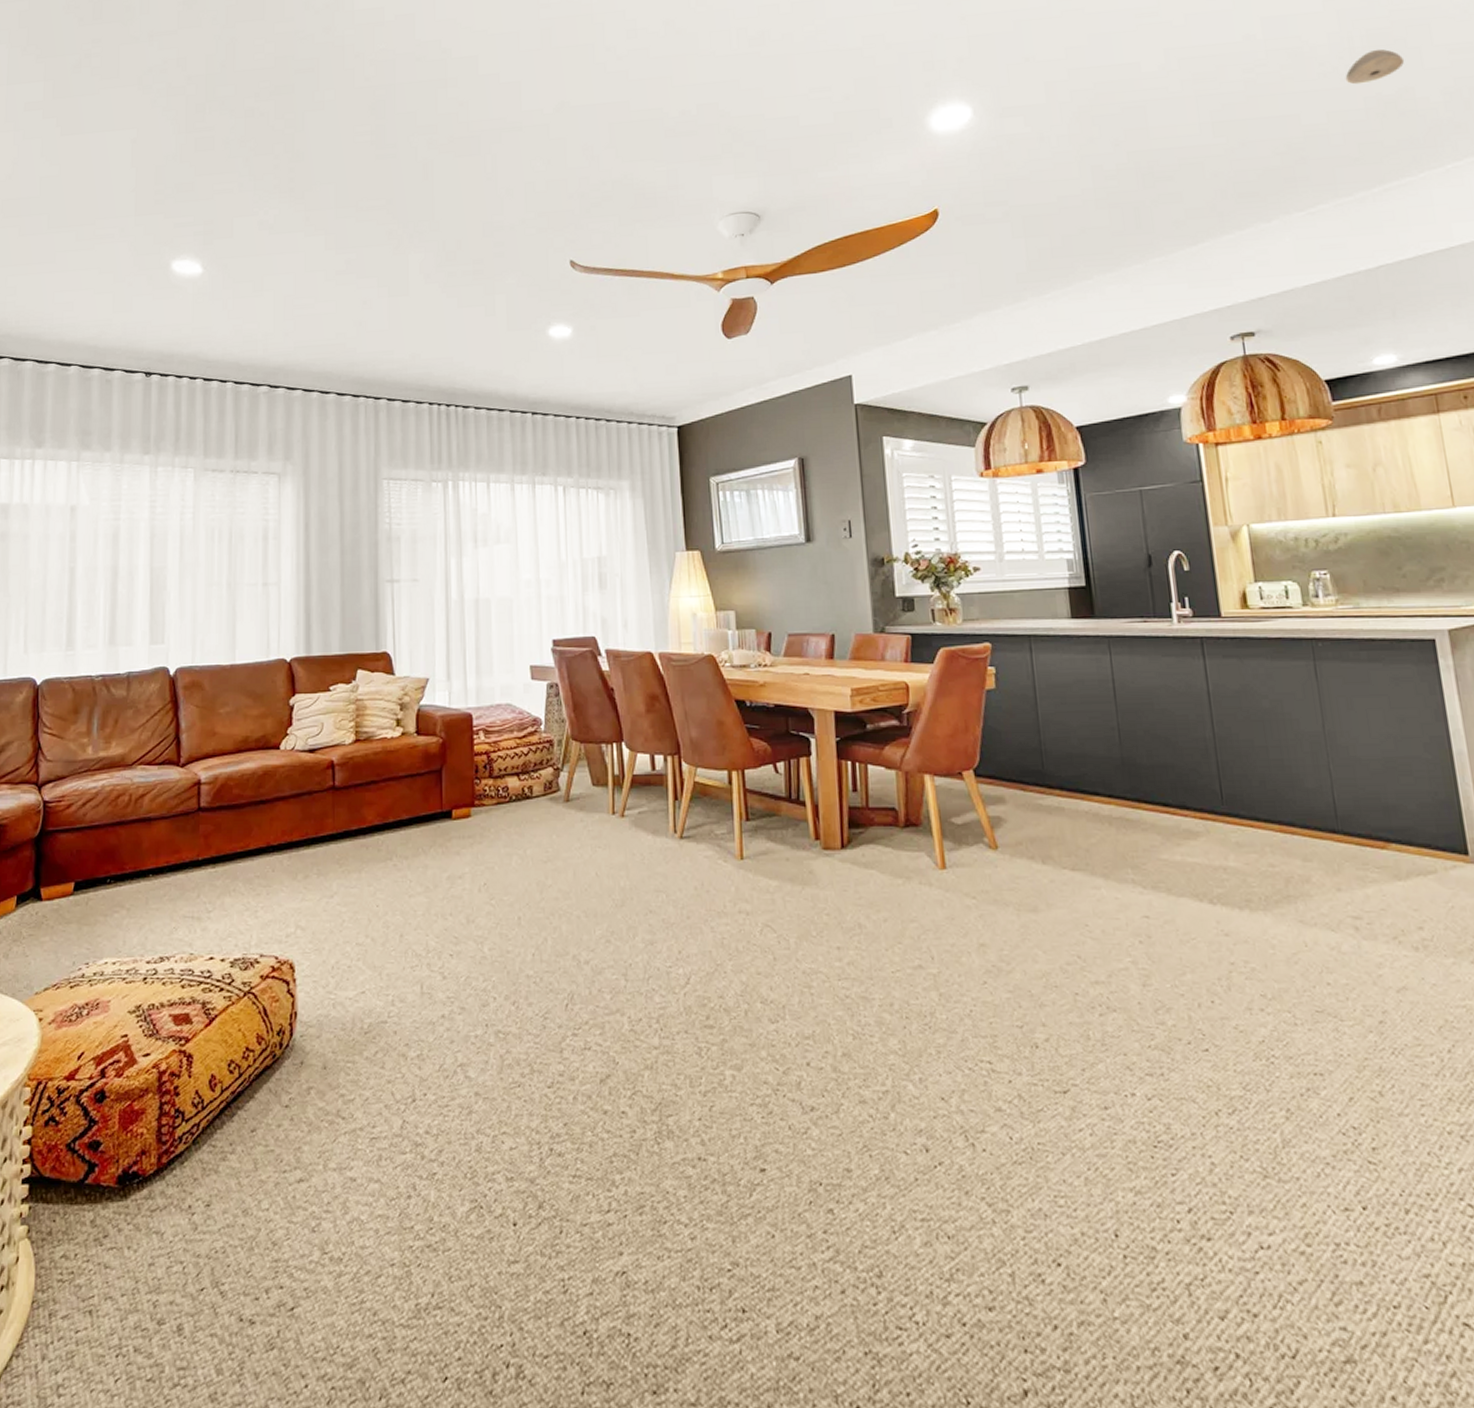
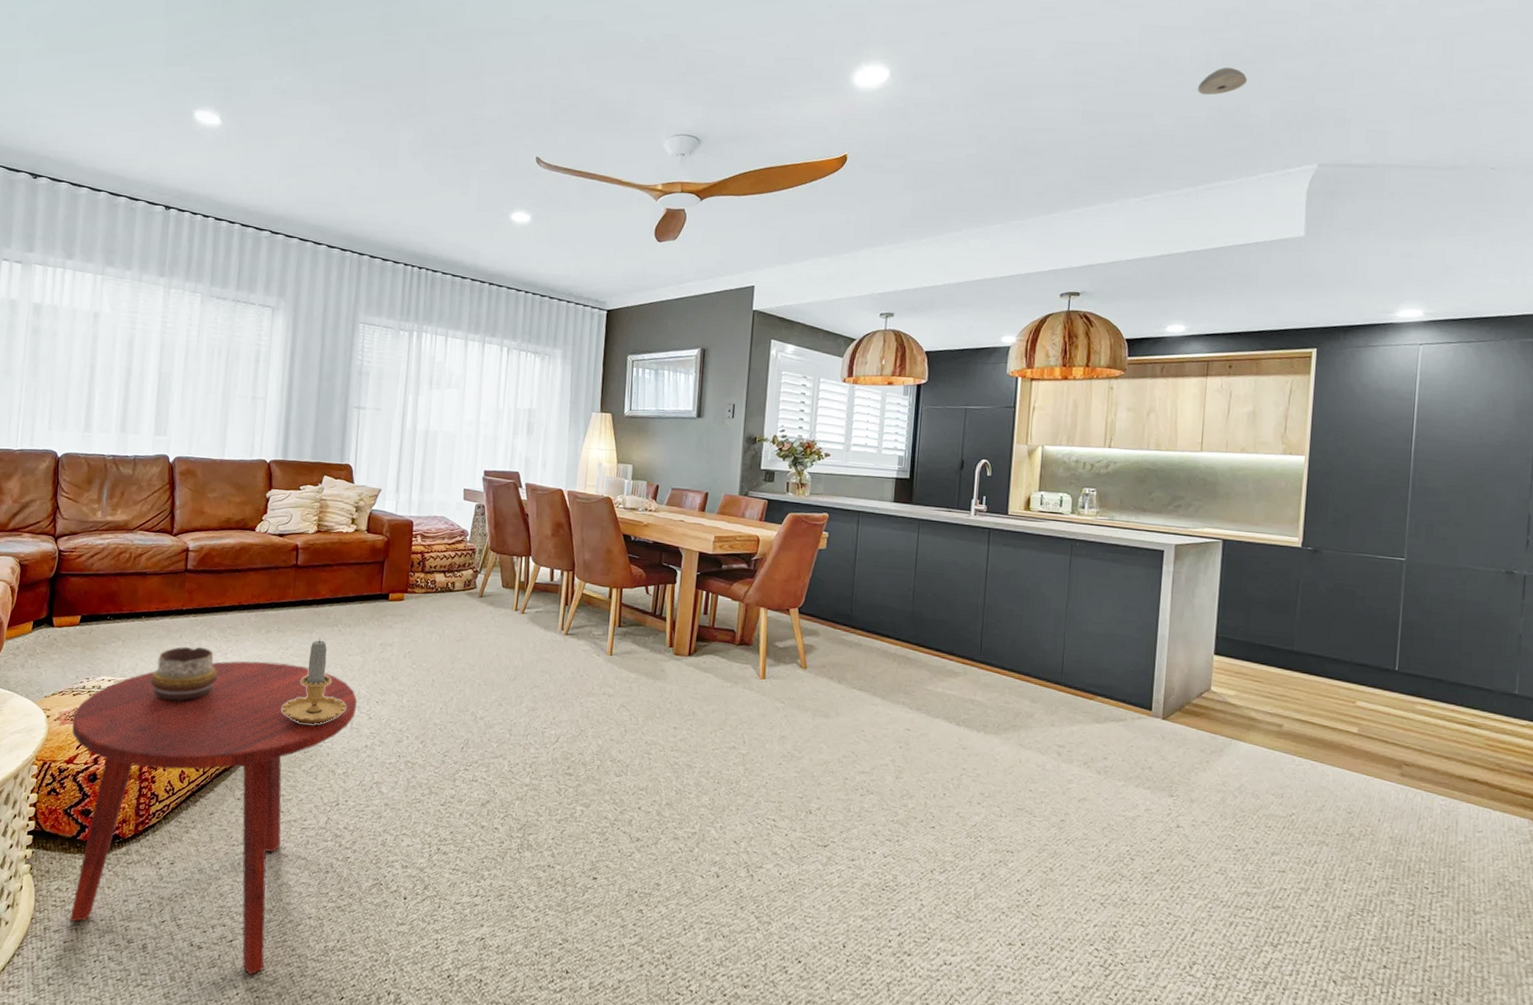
side table: none [70,915,426,1357] -> present [70,661,358,975]
decorative bowl: none [165,906,248,983] -> present [150,646,218,702]
candle: none [331,878,412,995] -> present [281,638,346,725]

